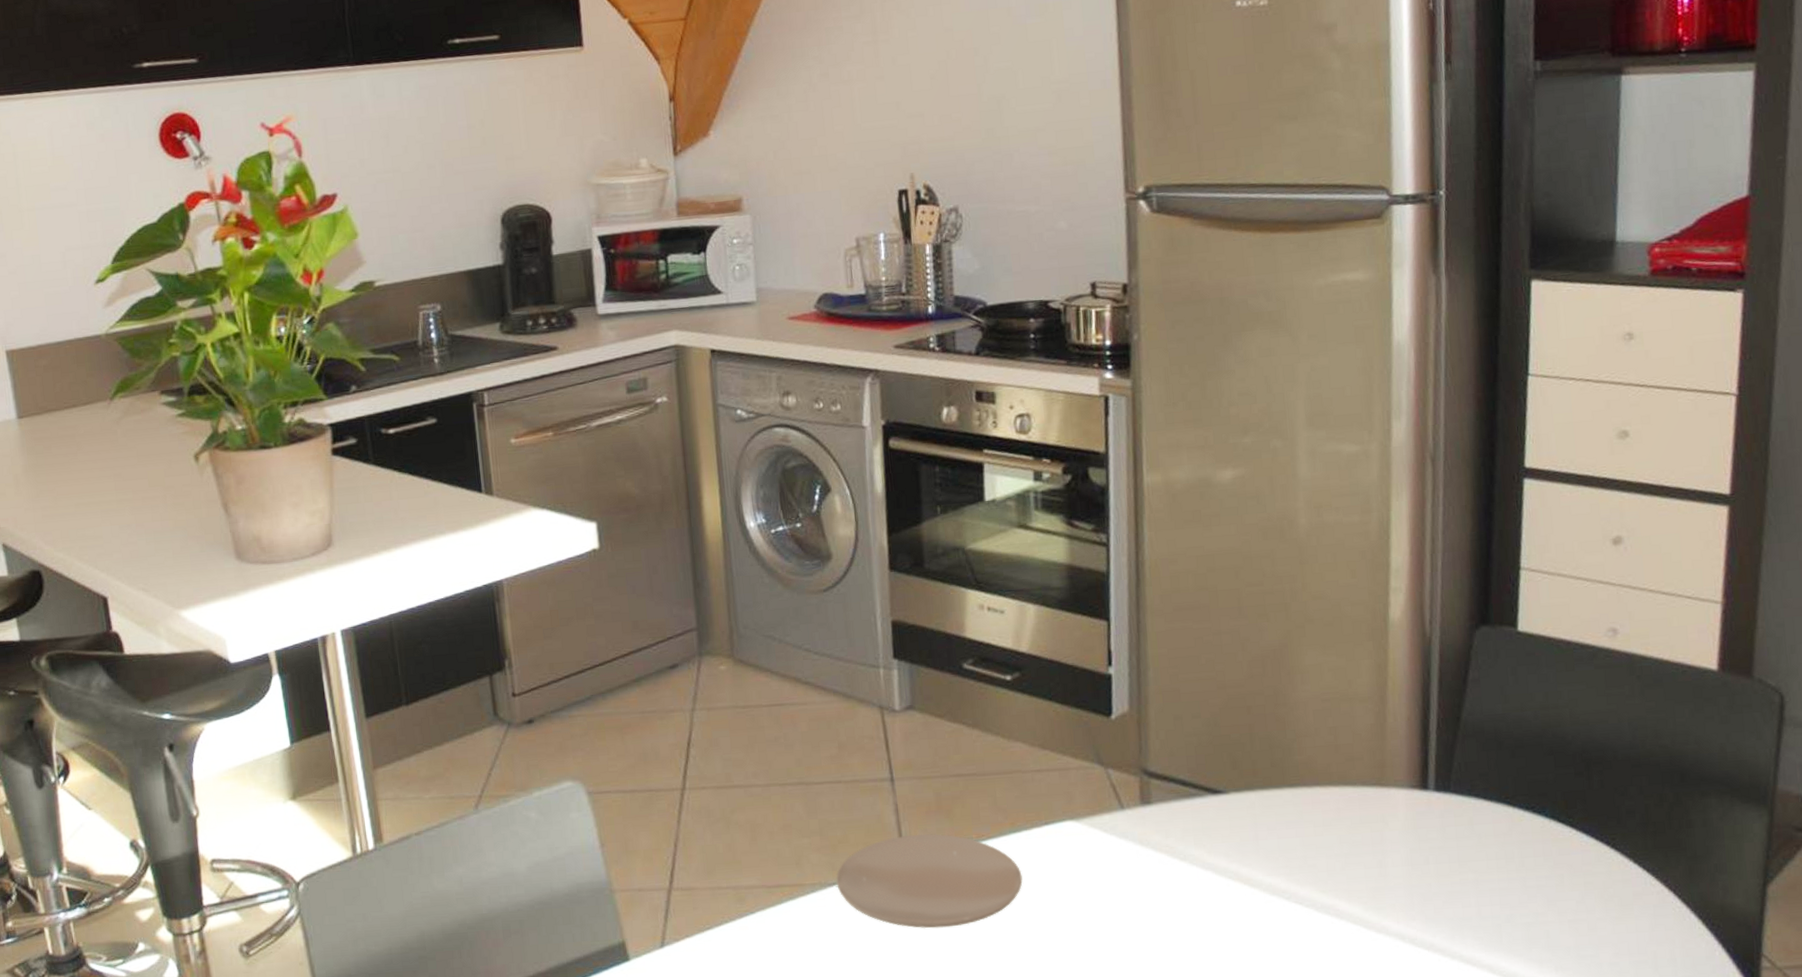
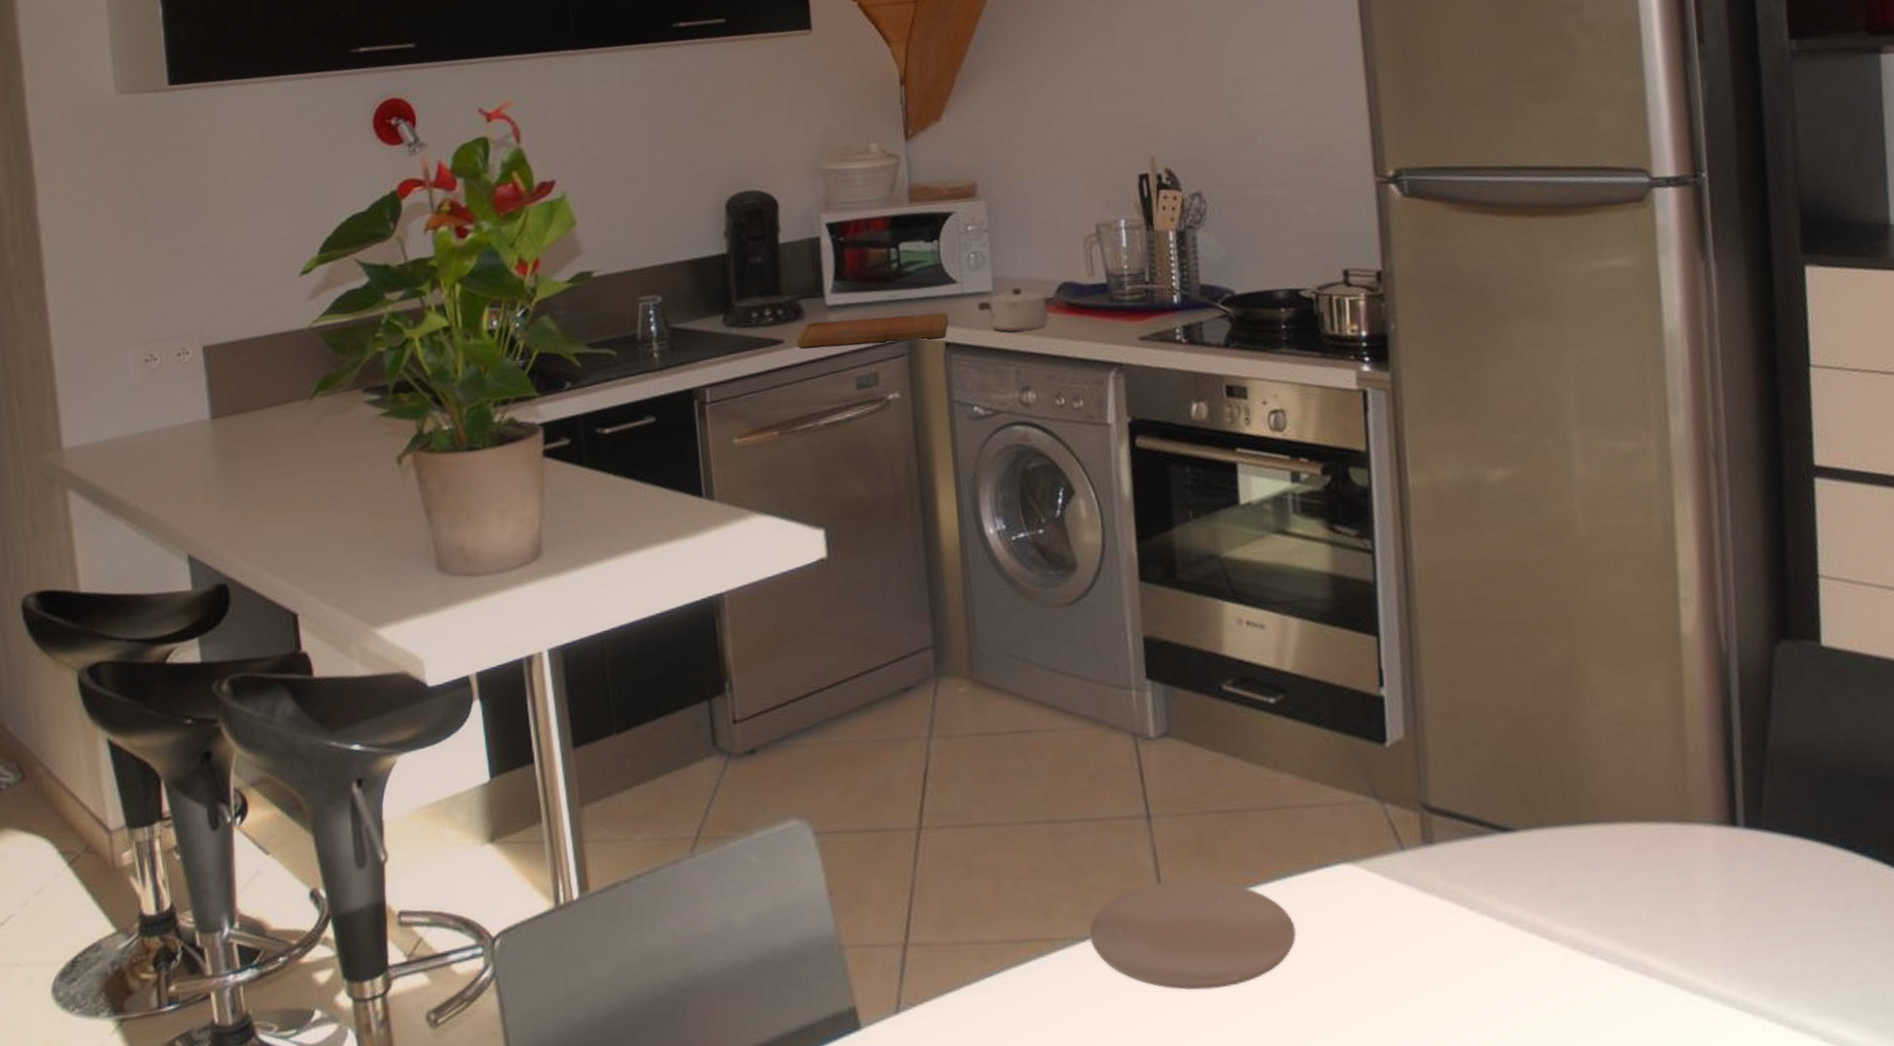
cutting board: none [570,322,714,355] -> present [797,313,949,348]
cooking pot: none [742,298,819,340] -> present [978,287,1058,332]

